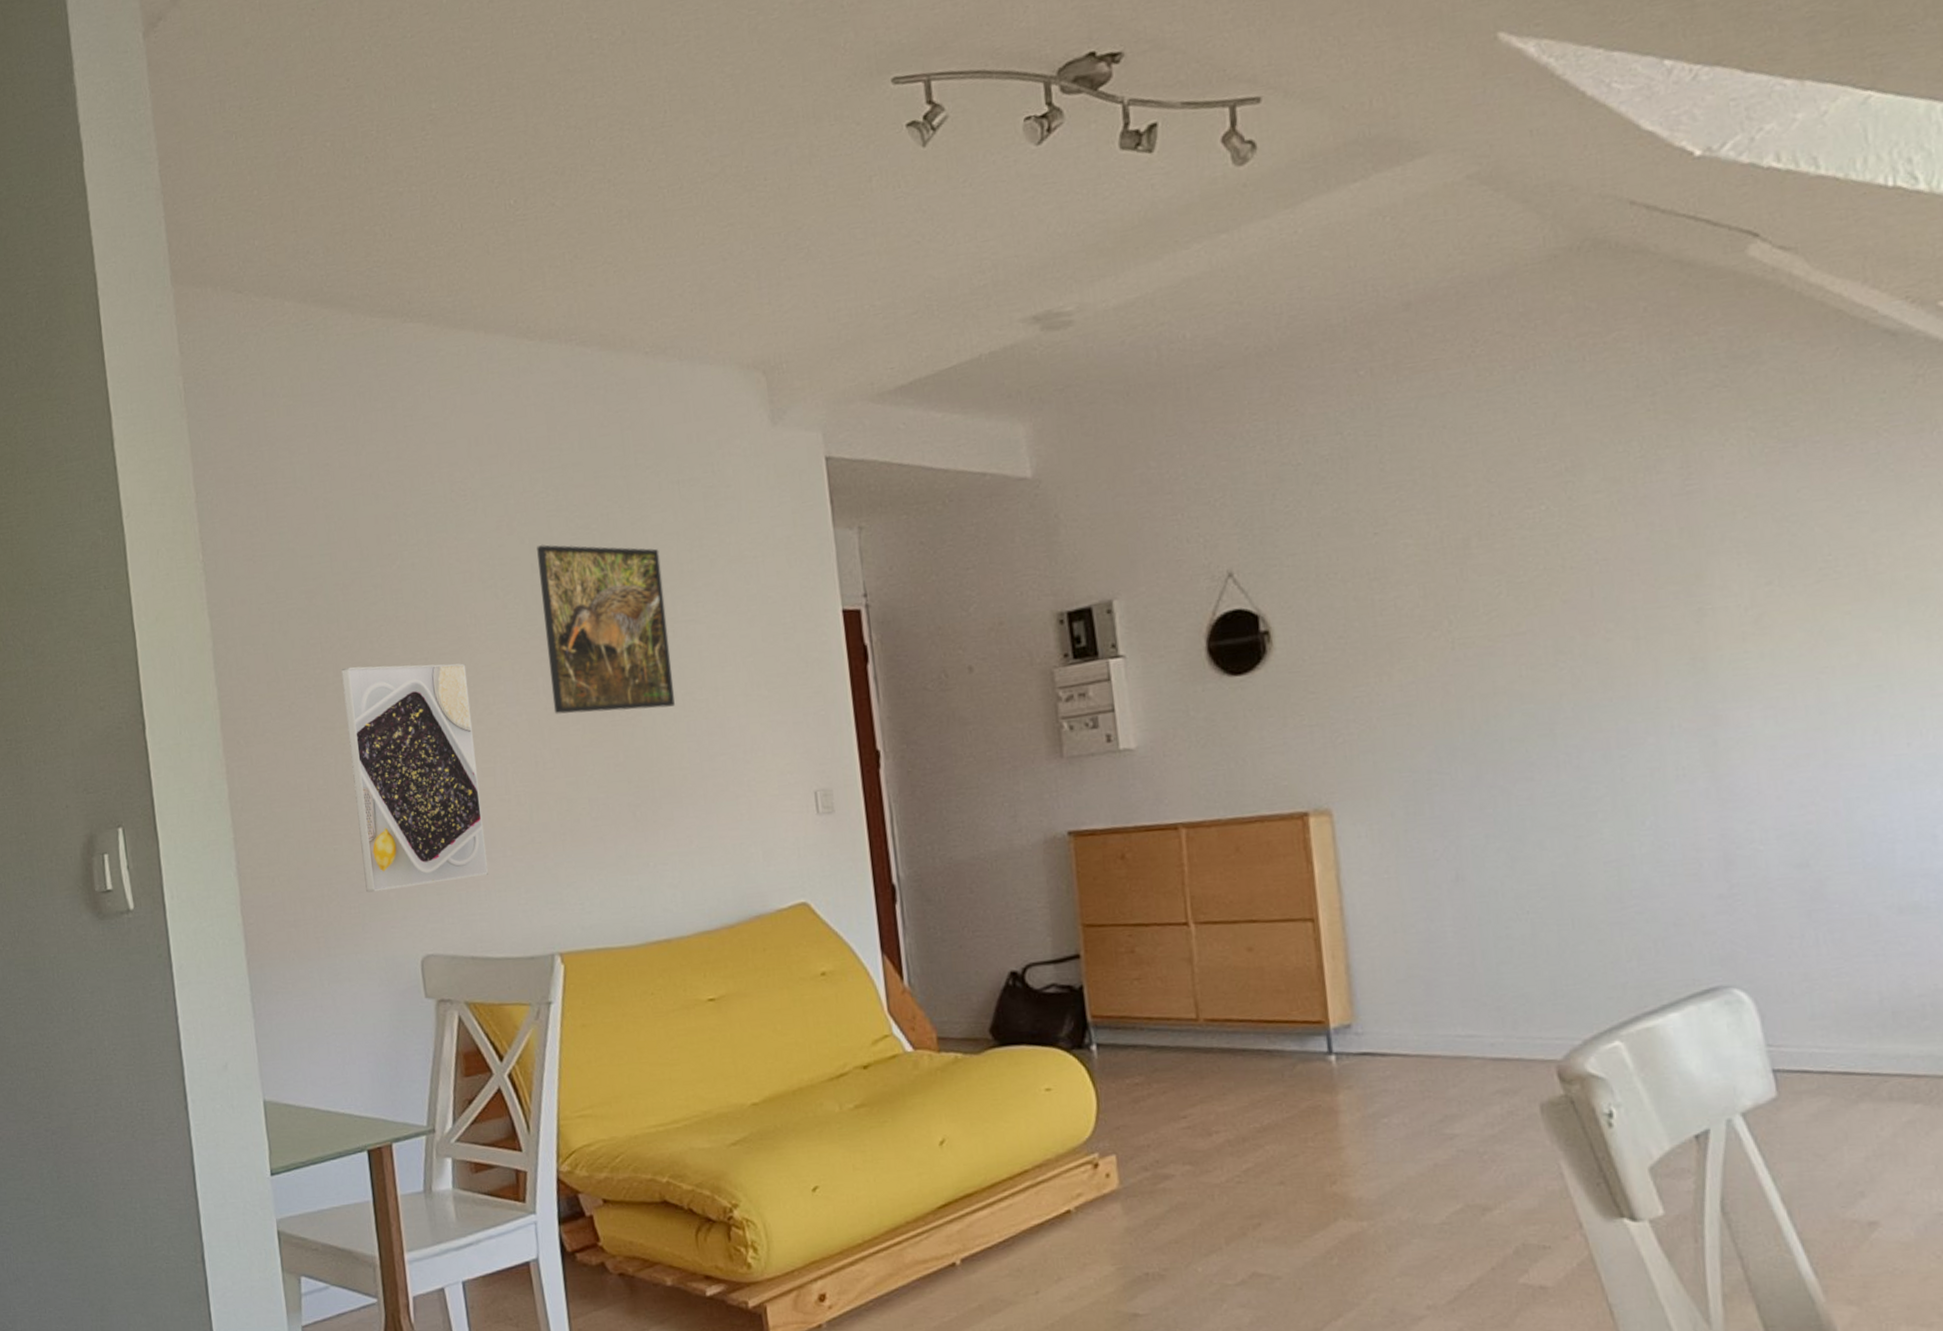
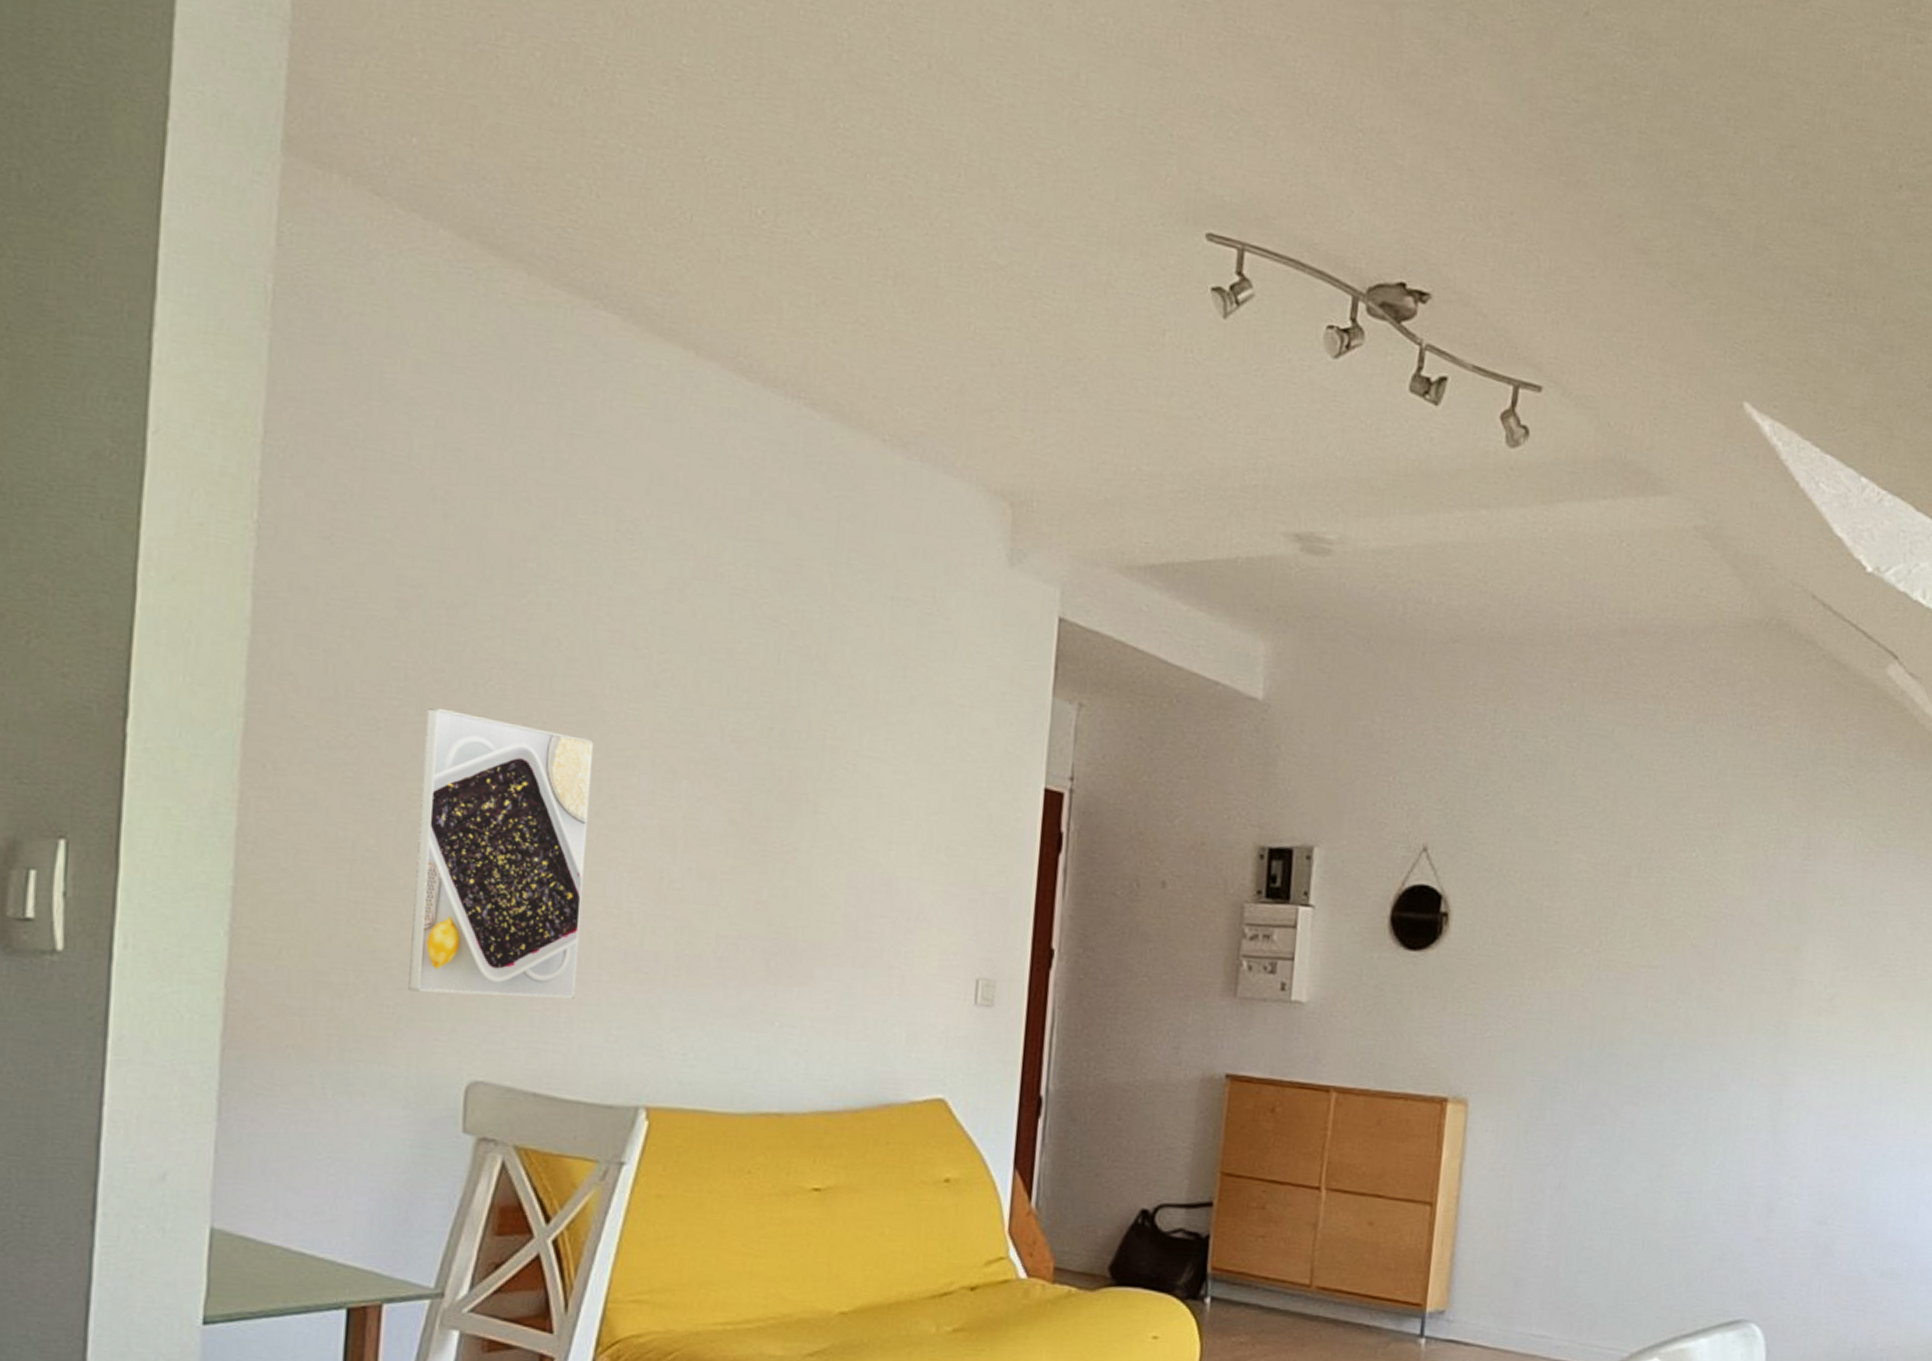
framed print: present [537,545,675,714] -> none [694,624,855,850]

